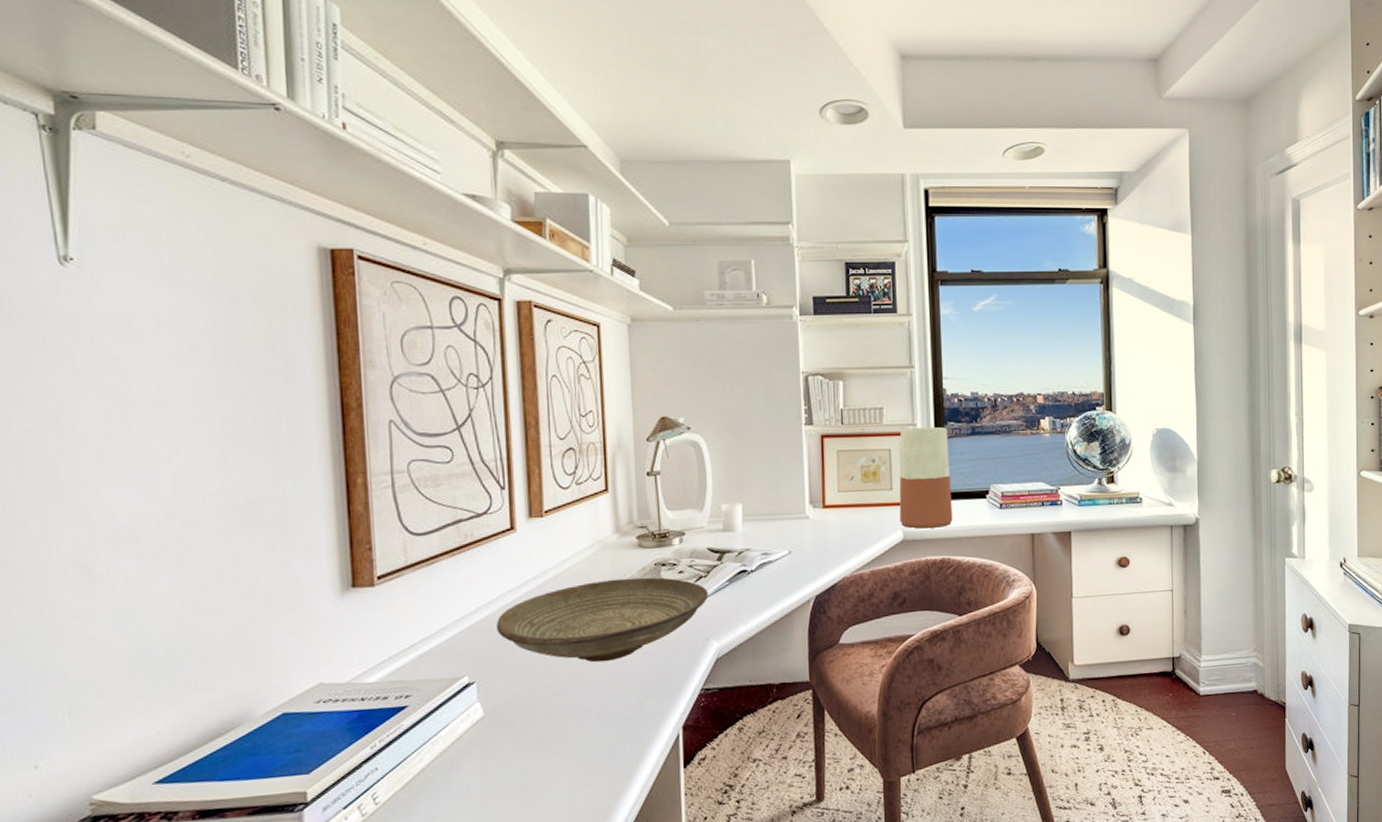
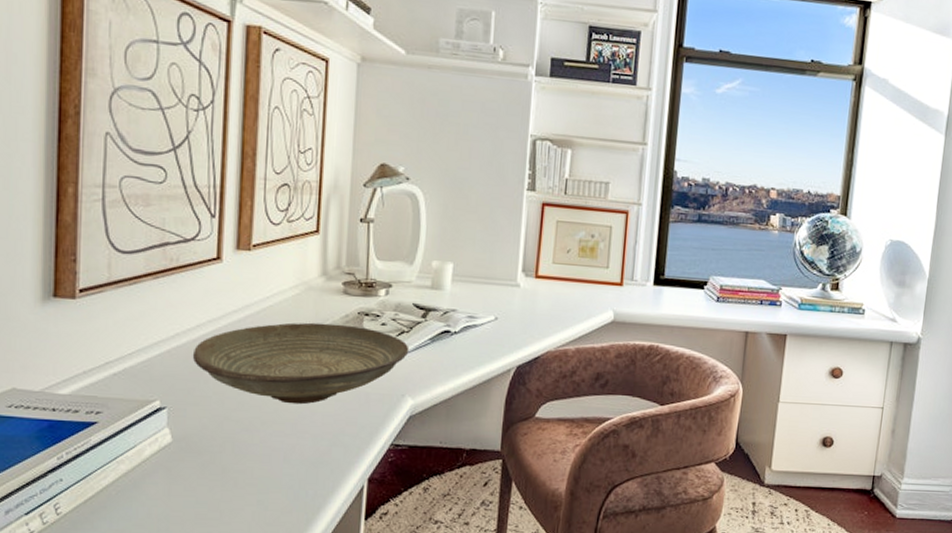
vase: present [899,427,953,529] -> none [612,206,673,313]

